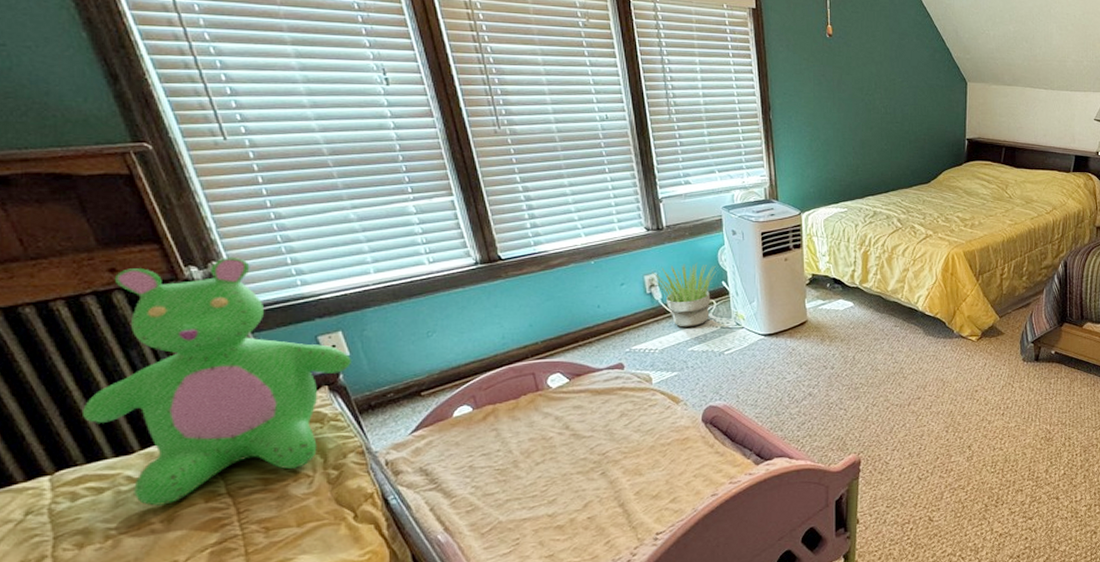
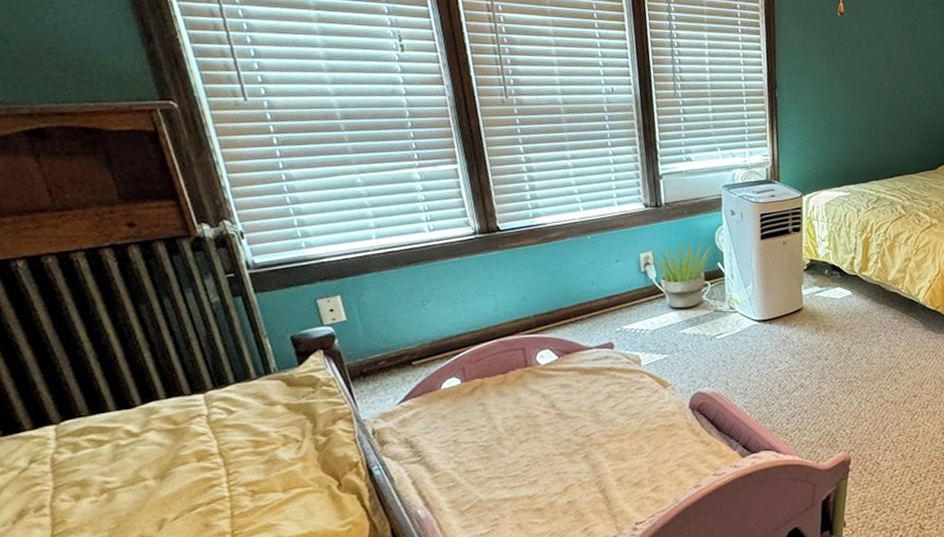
teddy bear: present [83,258,351,506] -> none [91,217,347,462]

